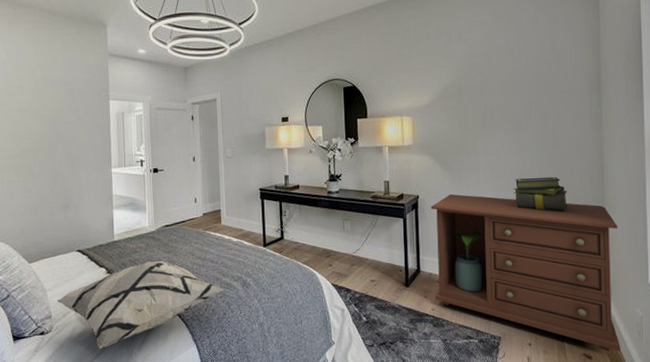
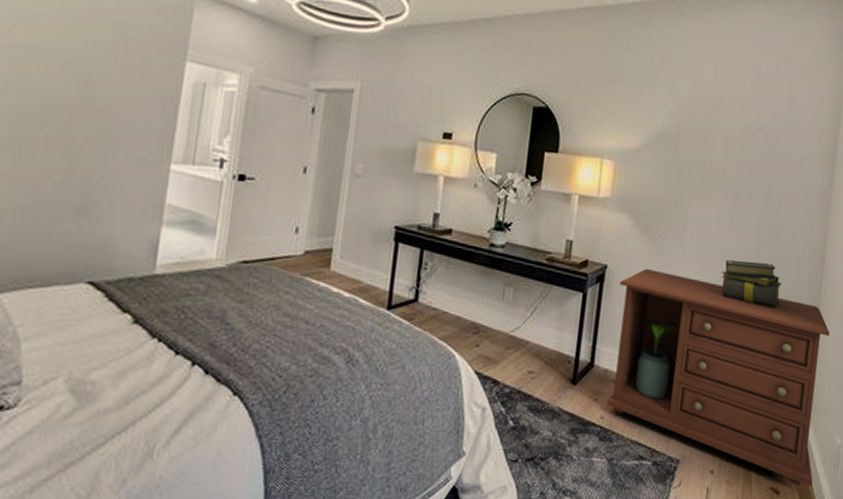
decorative pillow: present [56,260,222,349] -> none [35,311,315,440]

